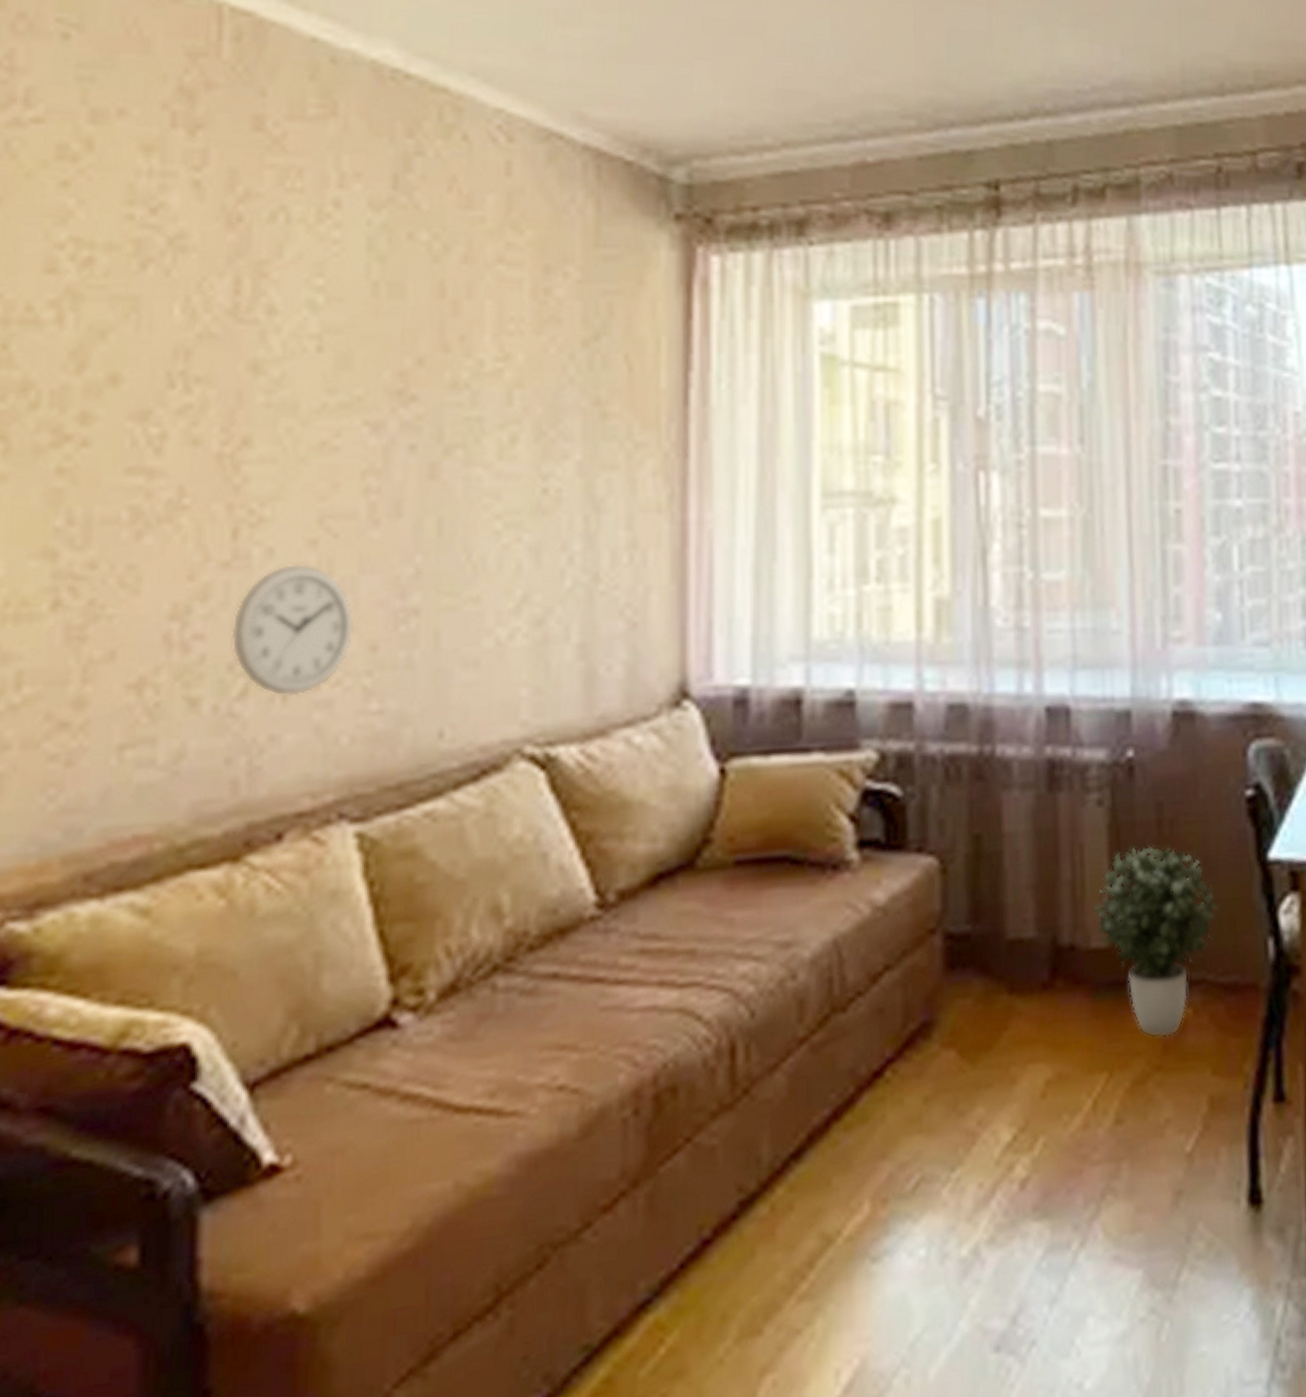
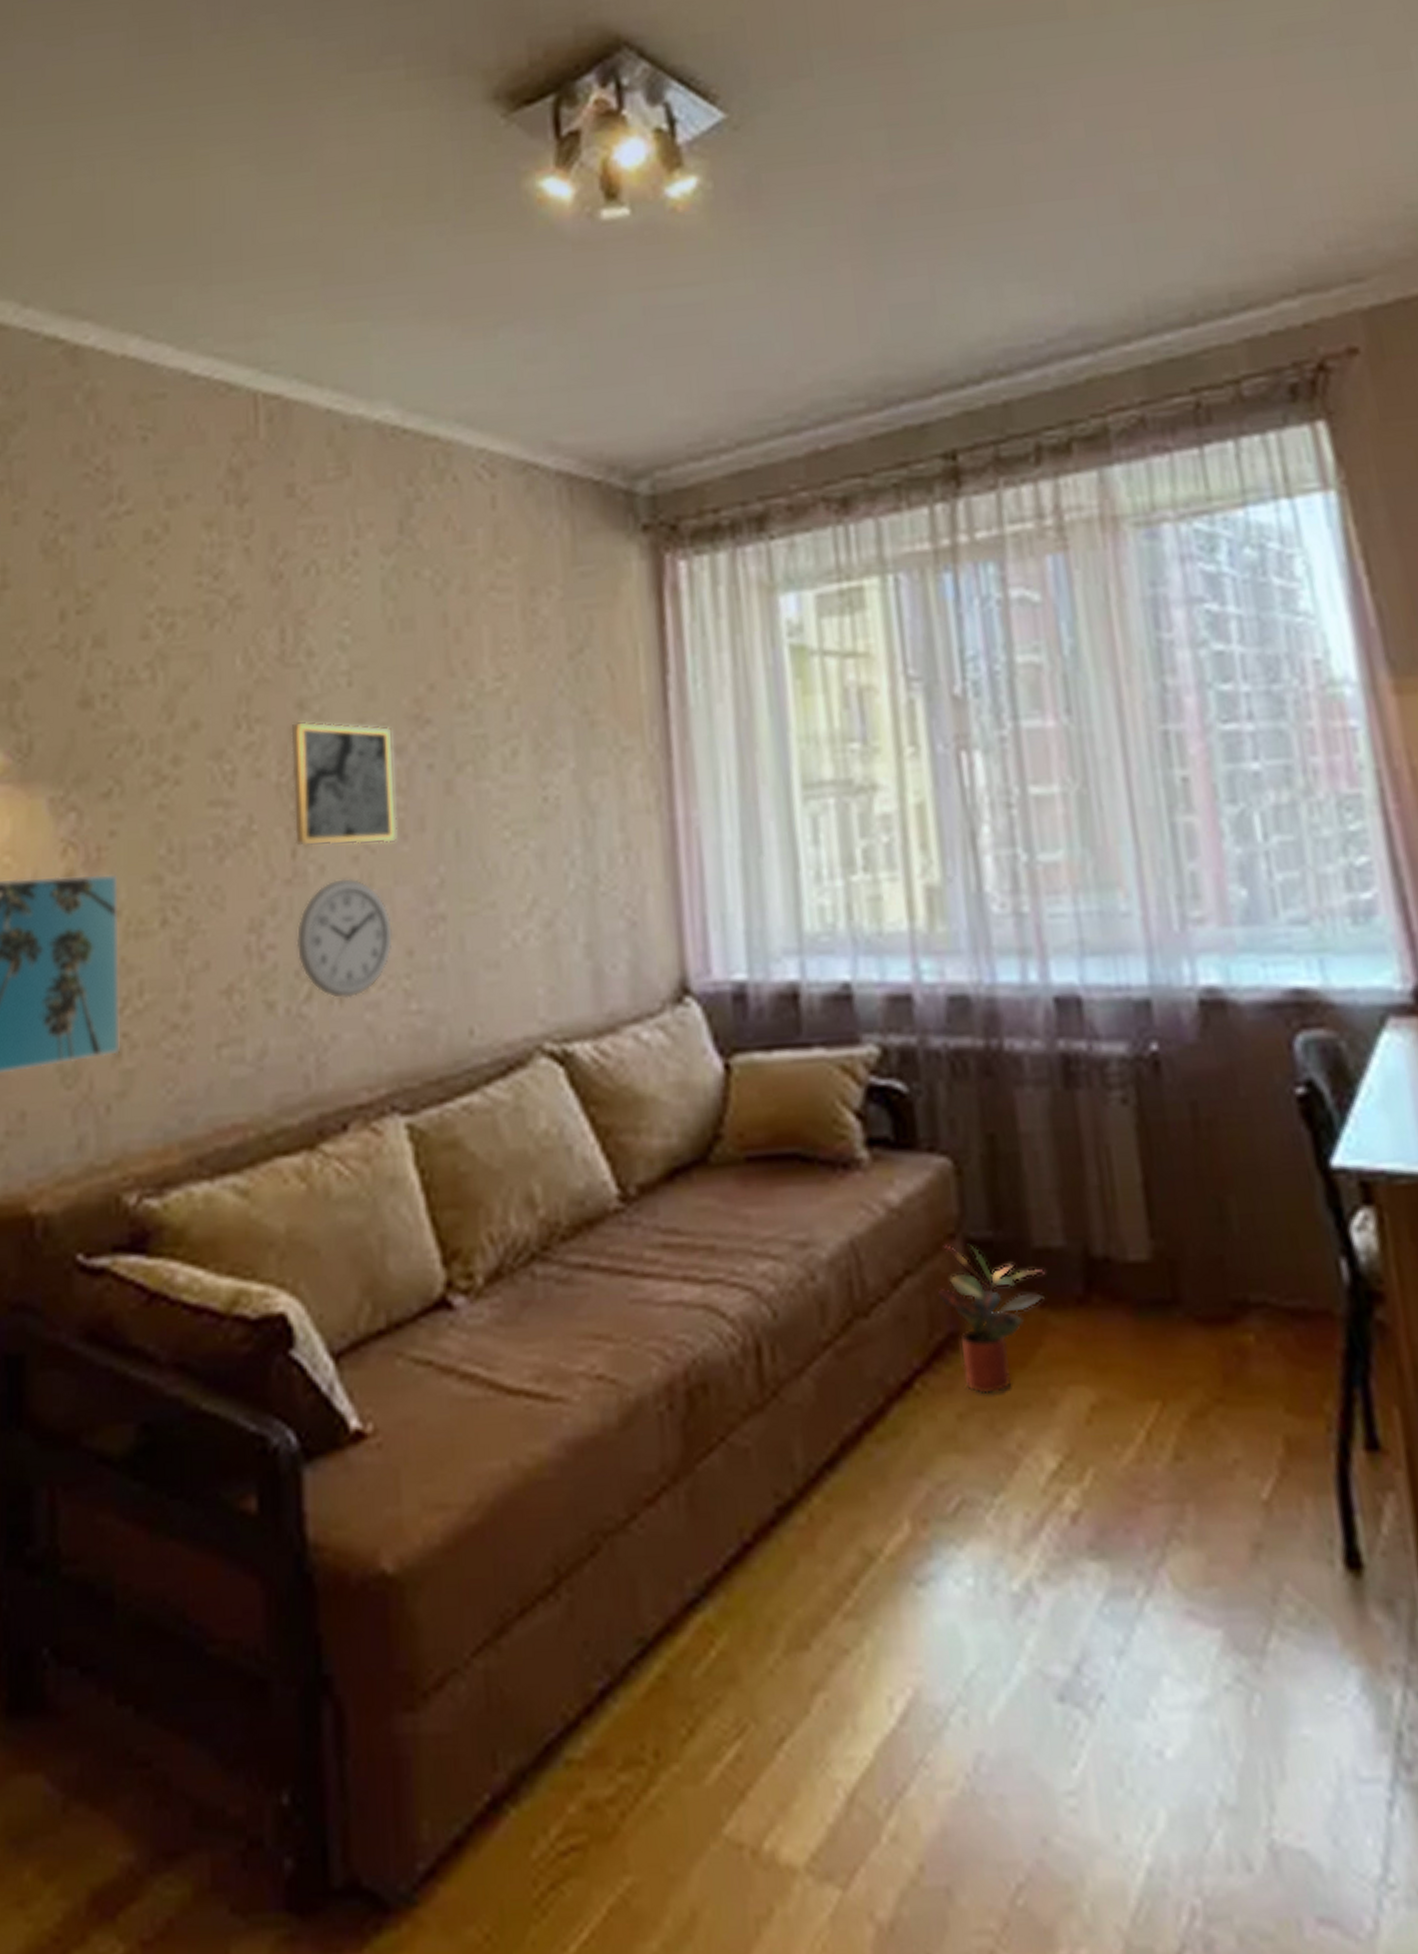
wall art: none [237,385,370,529] -> present [291,721,398,847]
potted plant: none [914,939,1017,1078] -> present [937,1245,1046,1395]
potted plant: present [1092,844,1219,1038] -> none [1126,1147,1276,1366]

